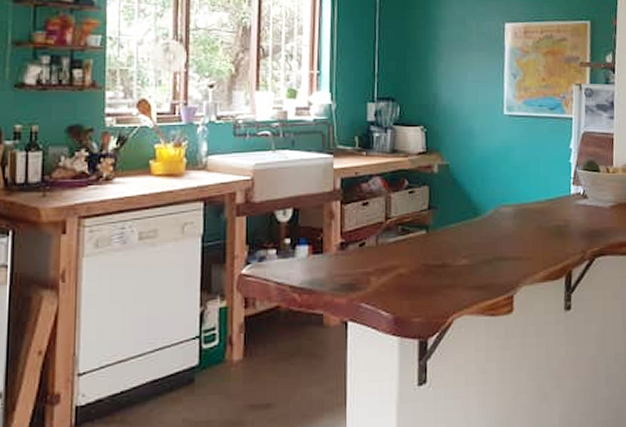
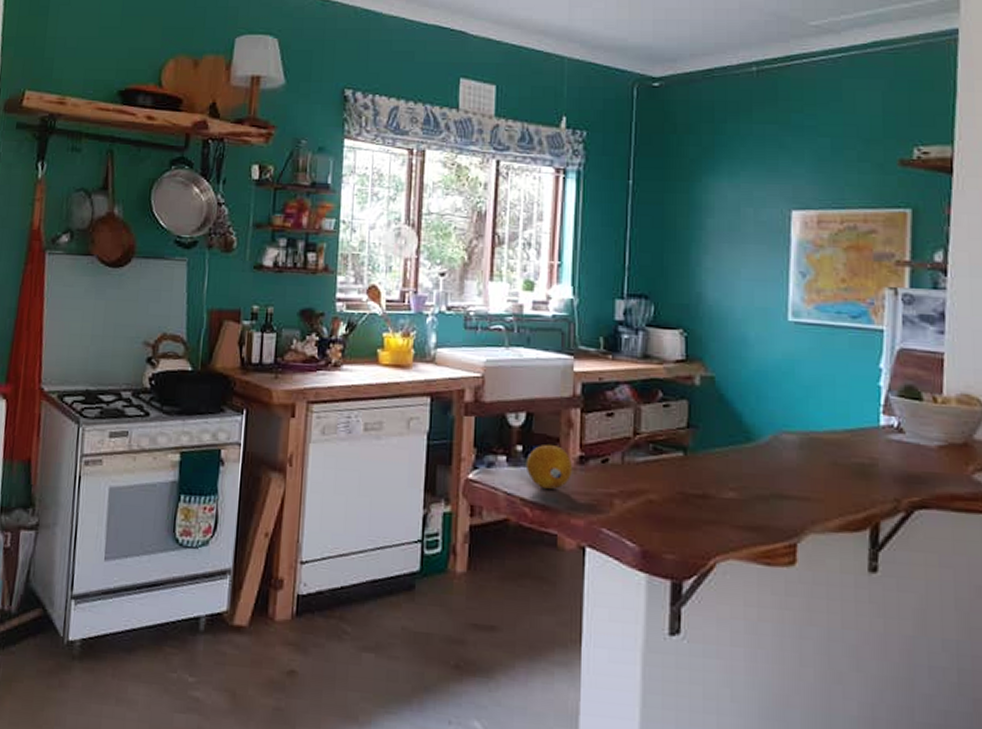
fruit: none [293,234,335,275] -> present [525,444,573,489]

